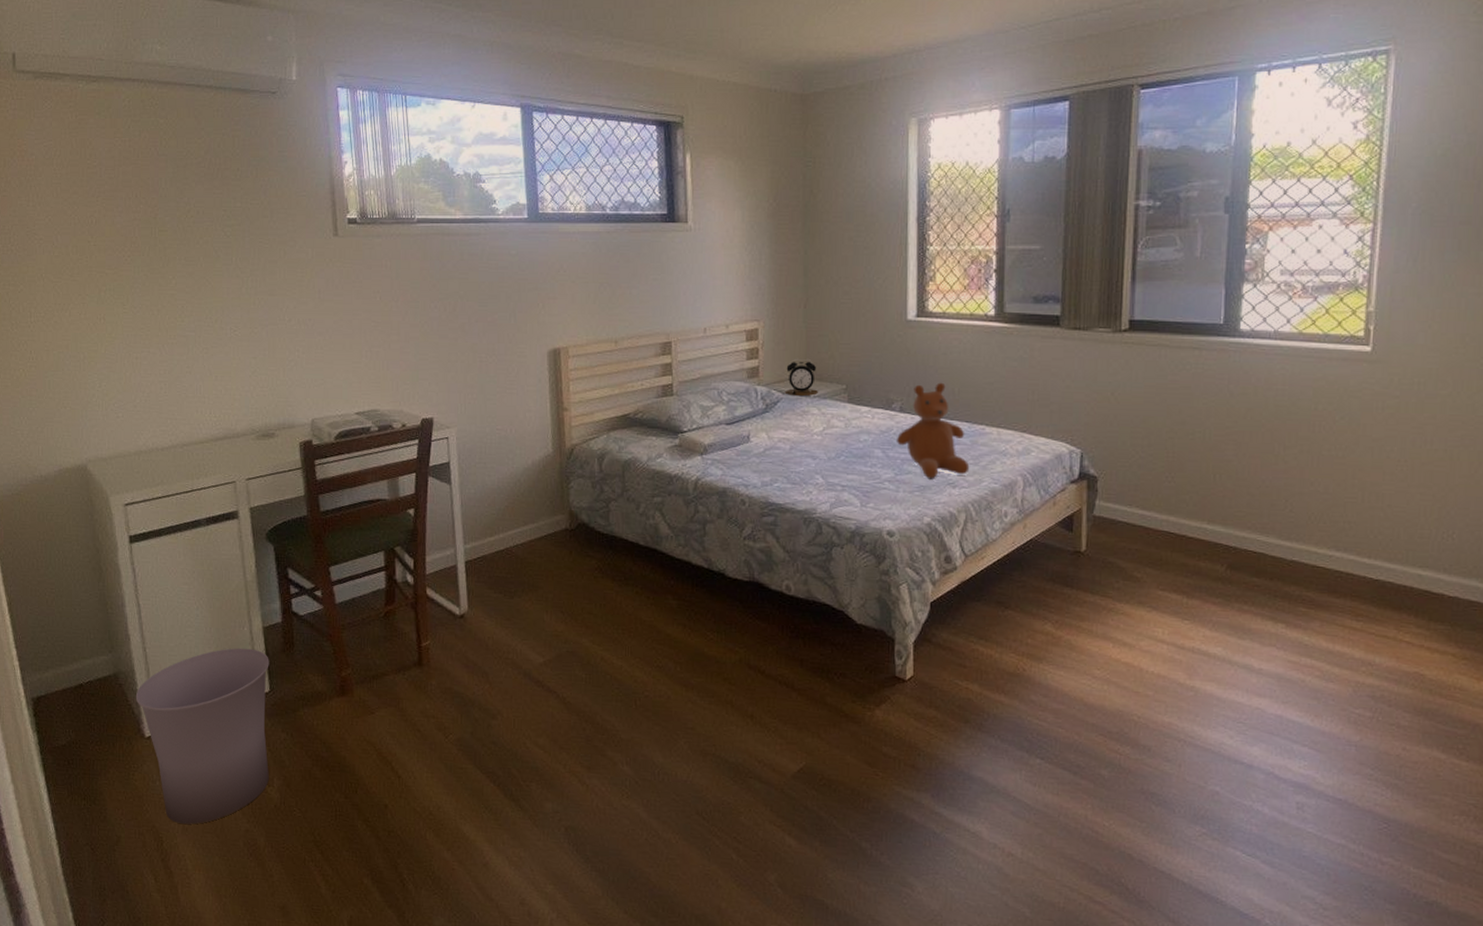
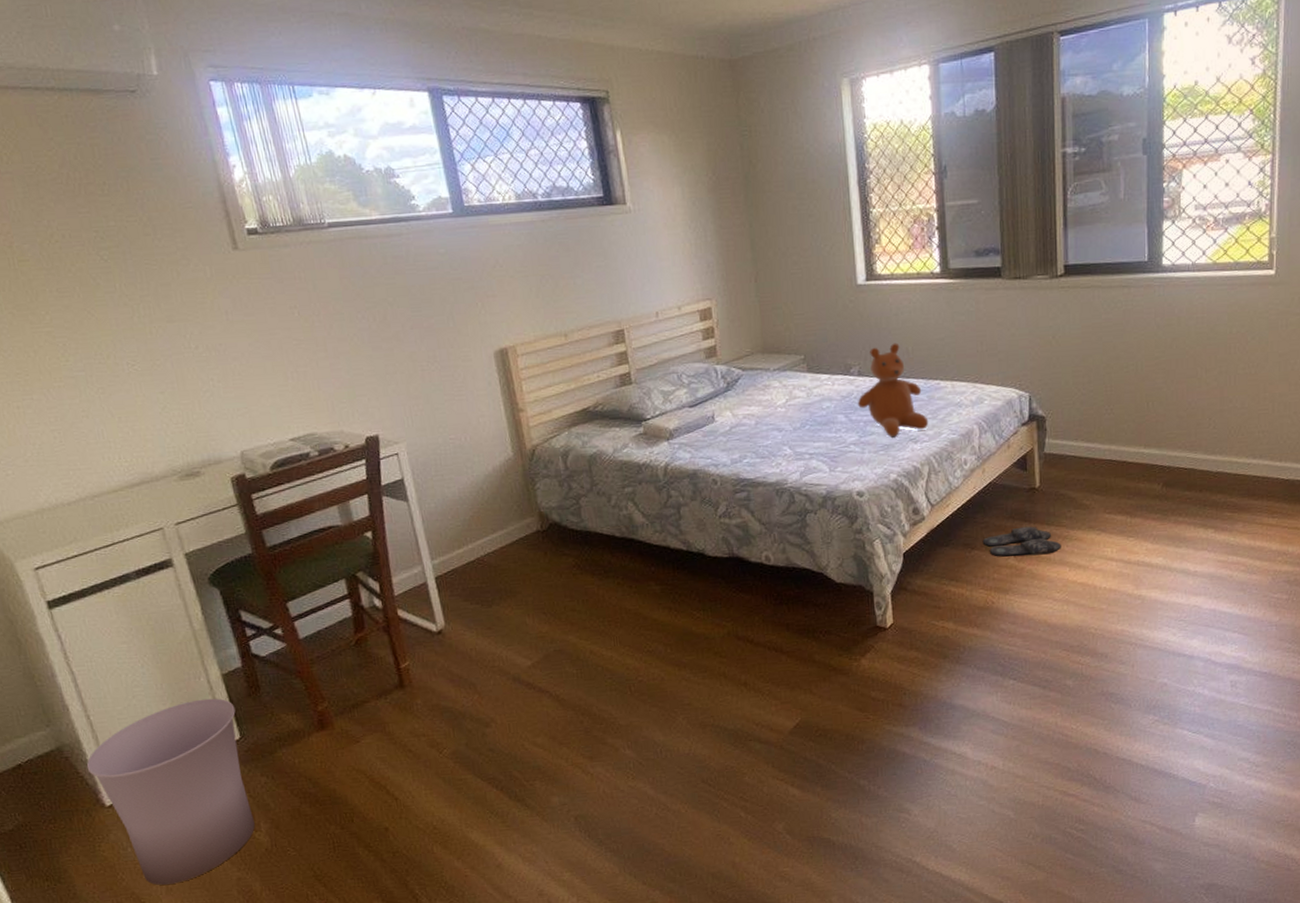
alarm clock: present [786,358,818,397] -> none [743,332,777,372]
slippers: none [1017,591,1106,626] -> present [982,526,1061,557]

